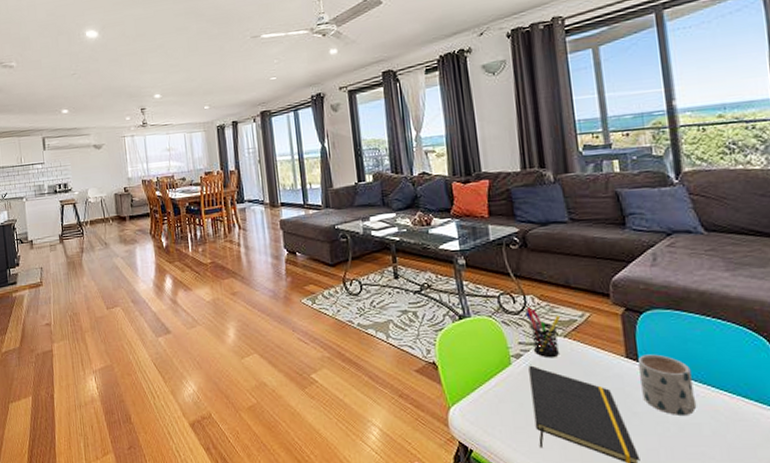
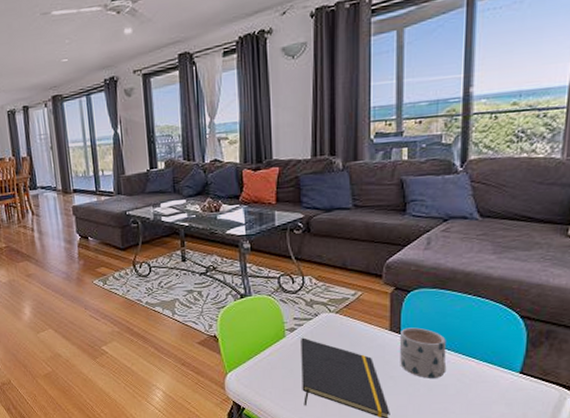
pen holder: present [525,307,561,358] -> none [303,287,335,332]

